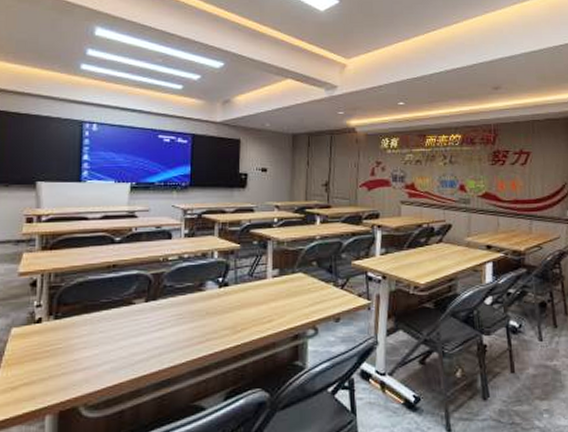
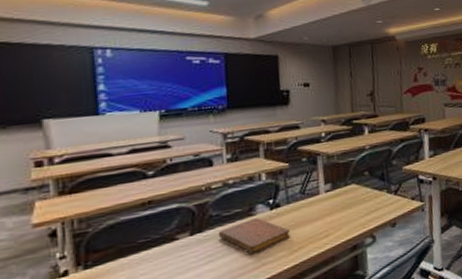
notebook: none [171,293,235,327] -> present [219,217,290,253]

